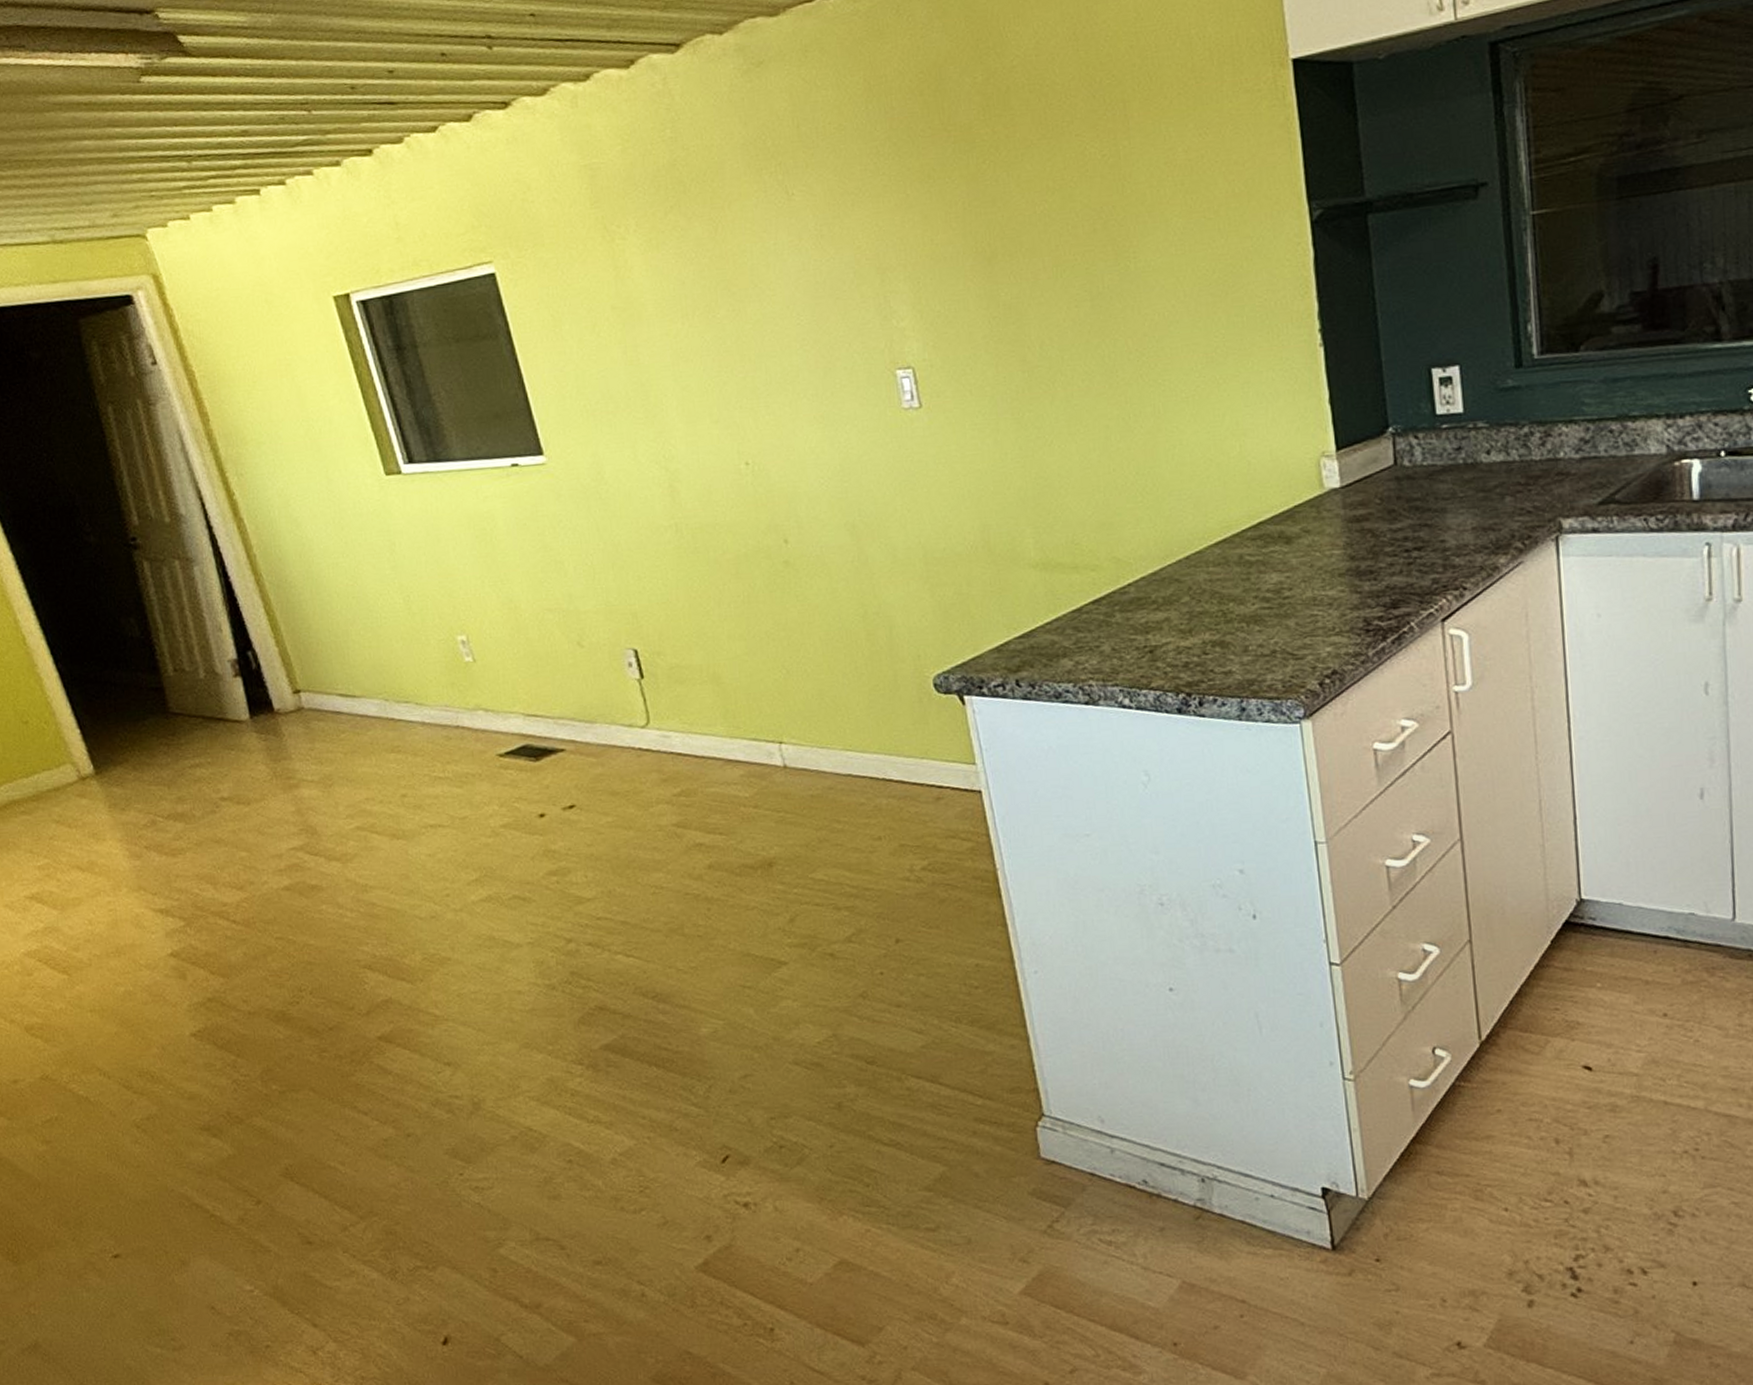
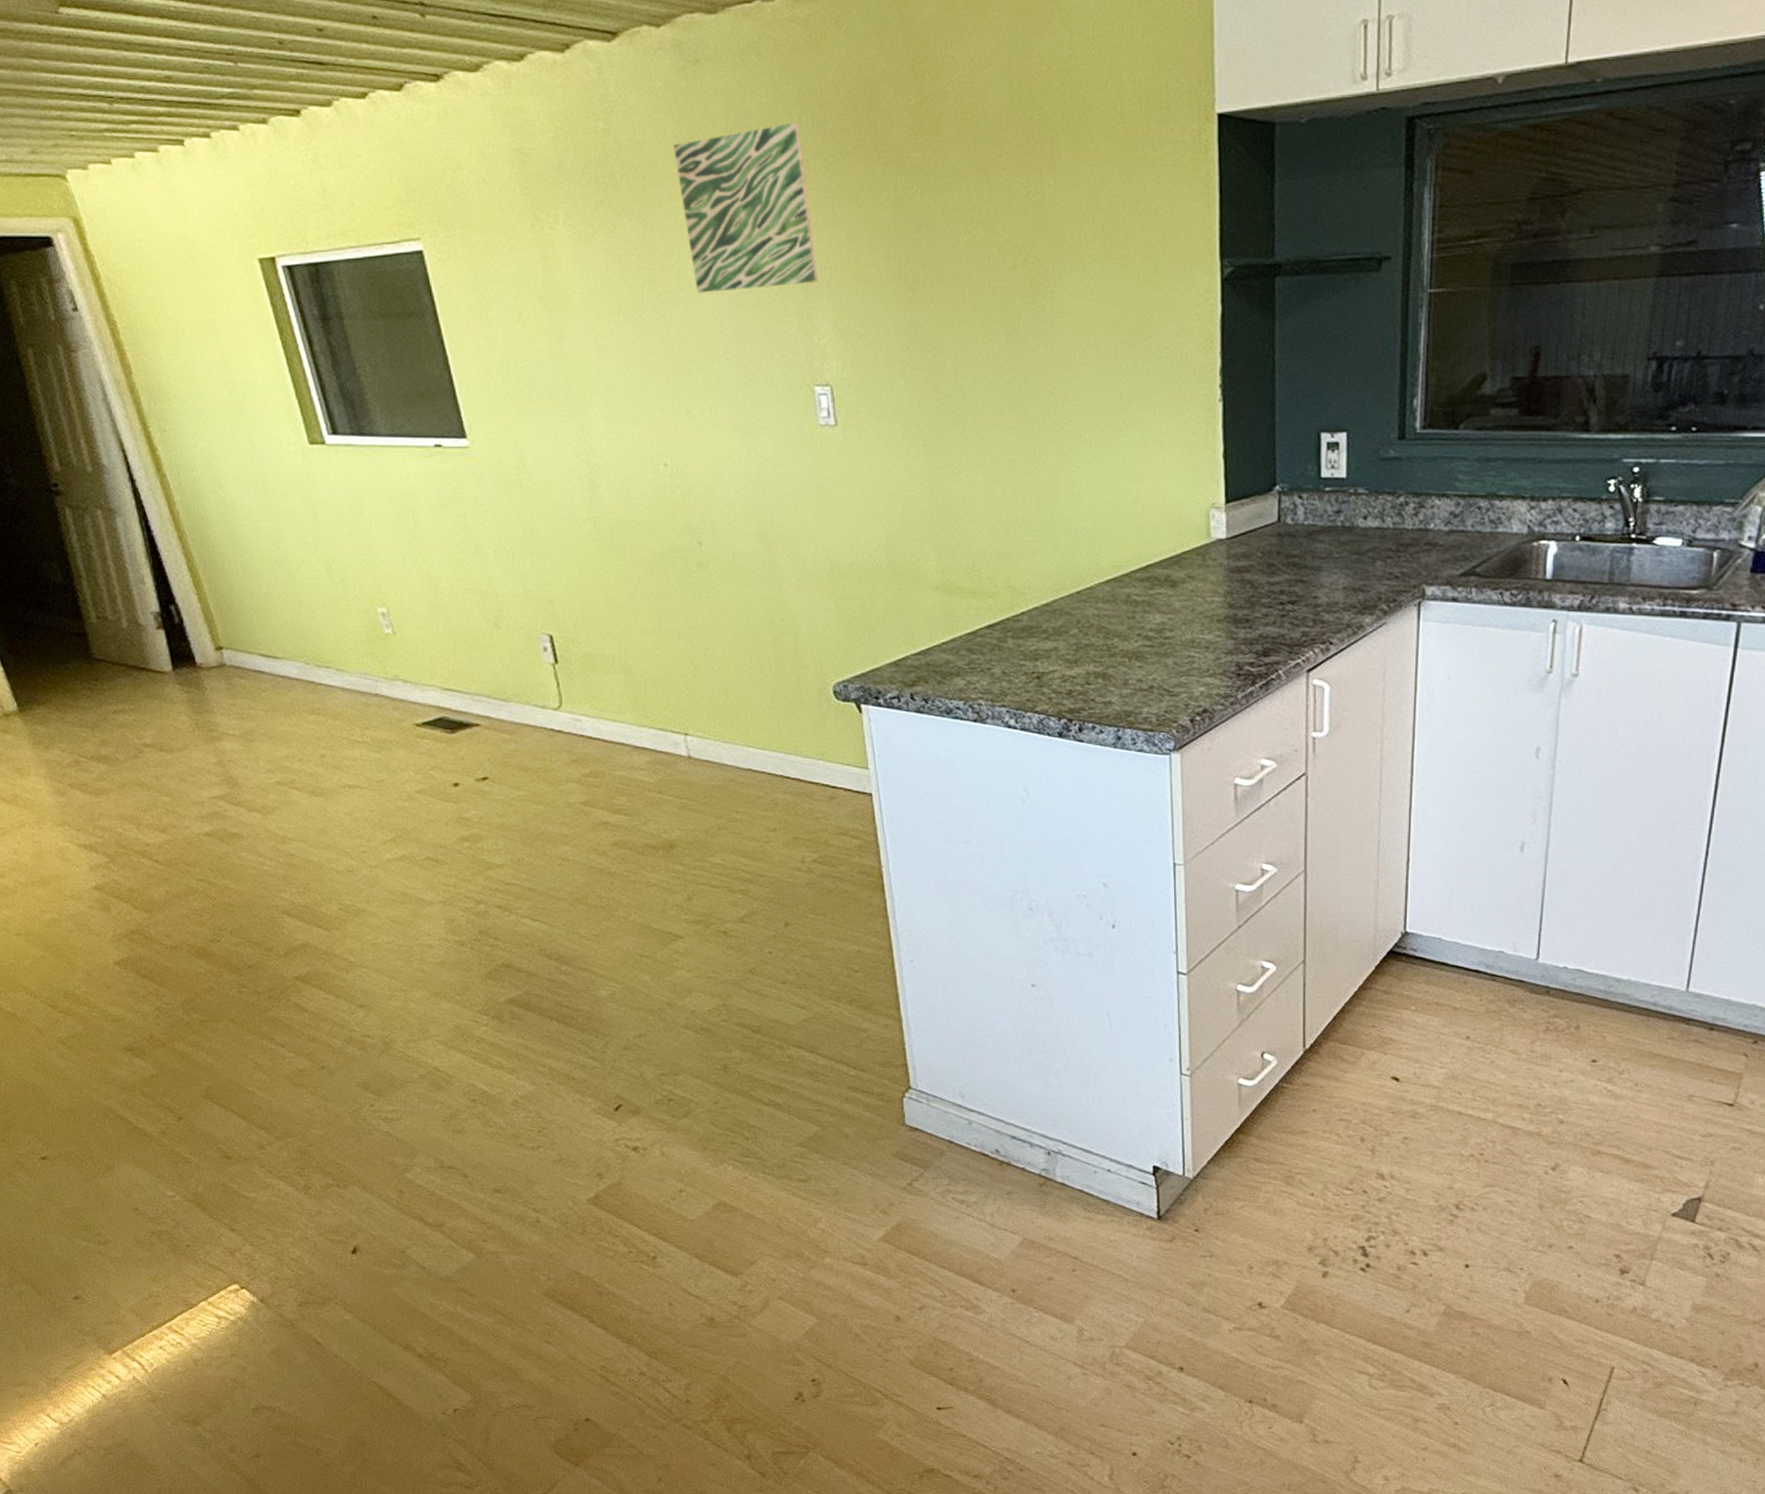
wall art: none [741,111,894,288] -> present [674,122,819,293]

